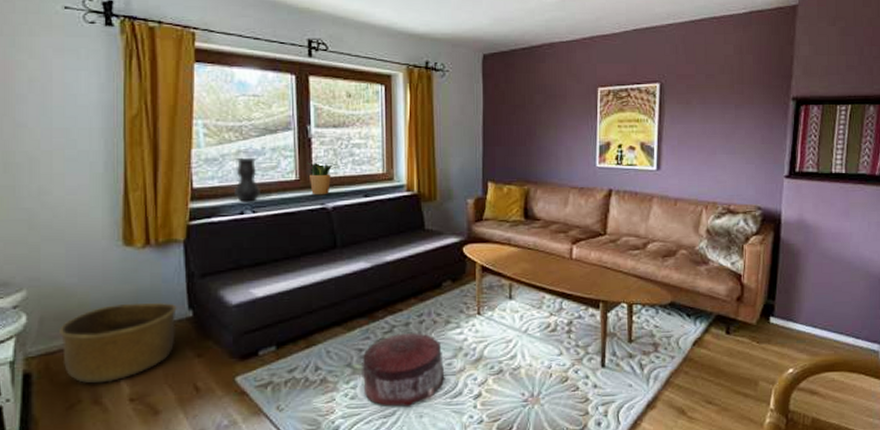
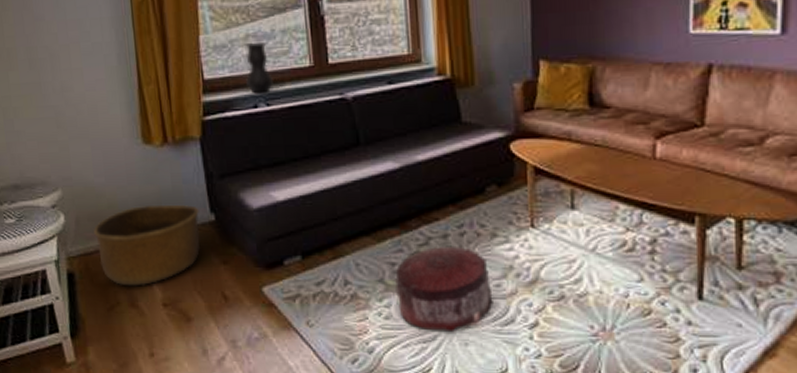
potted plant: present [307,162,335,196] -> none [321,44,352,84]

